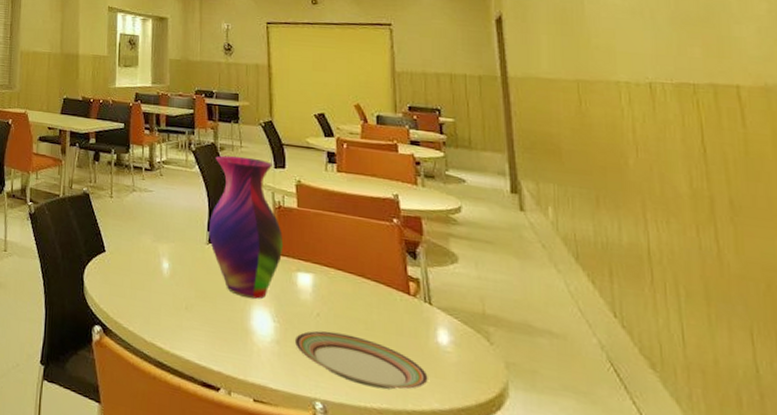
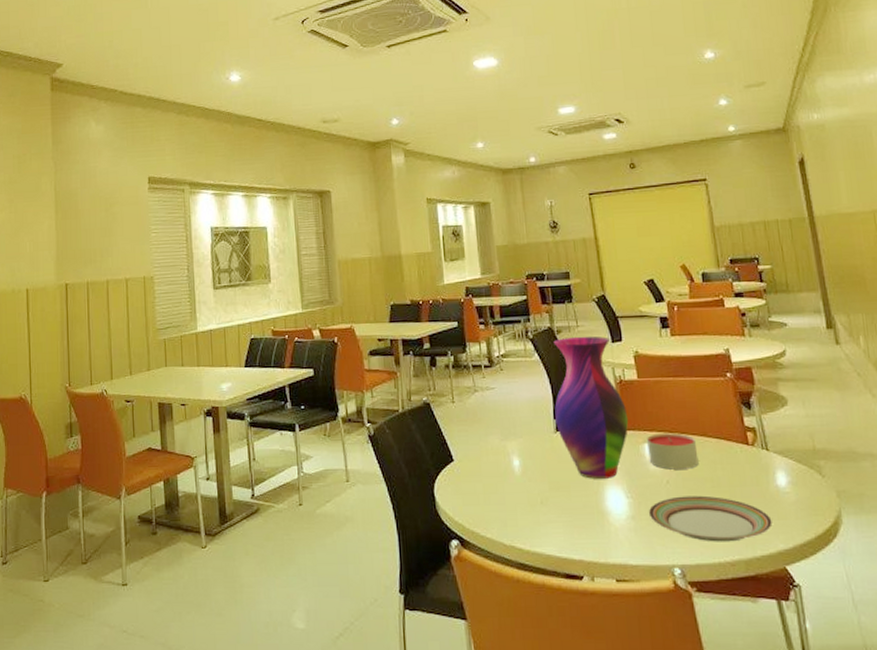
candle: none [301,264,354,307] -> present [647,433,699,470]

